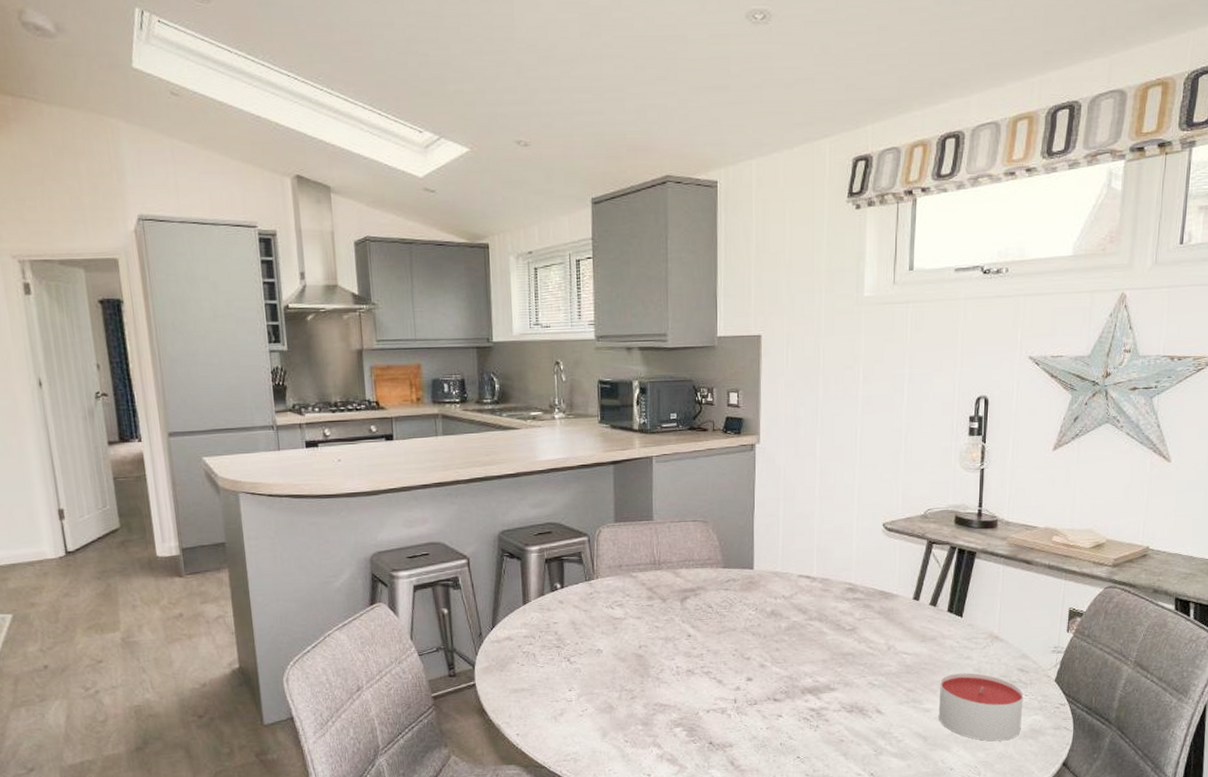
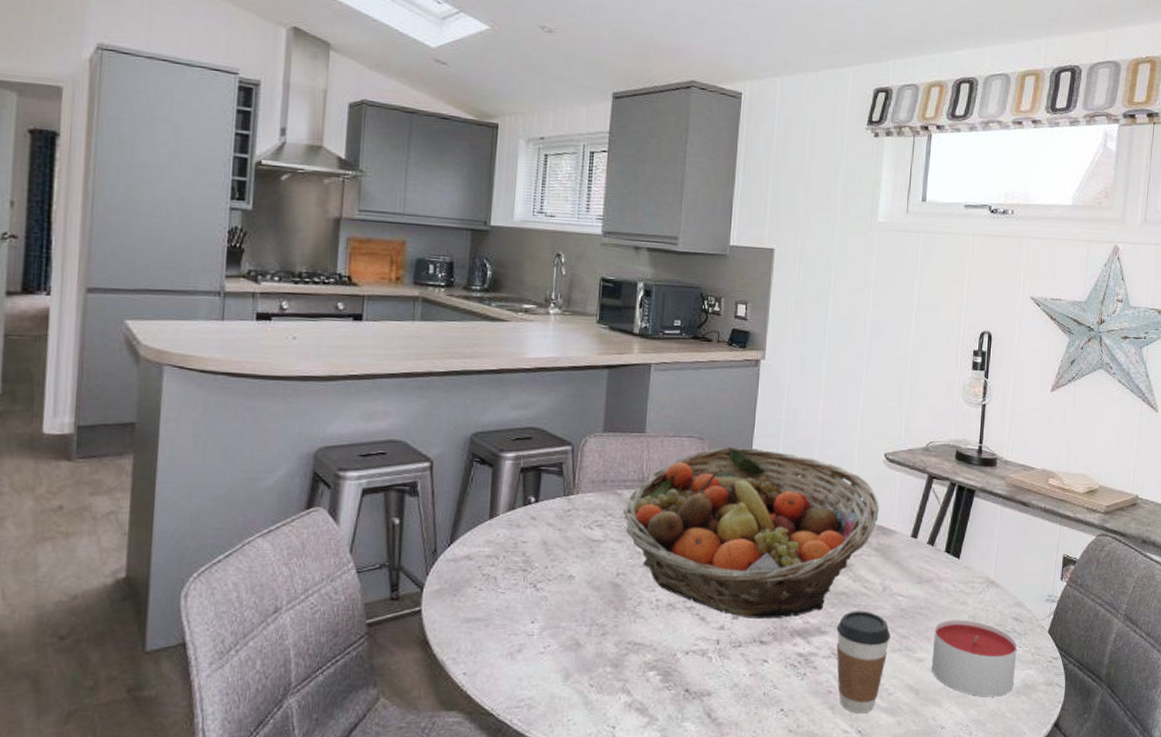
fruit basket: none [640,527,880,680] -> present [623,447,879,618]
coffee cup: none [845,668,897,759] -> present [836,611,891,714]

